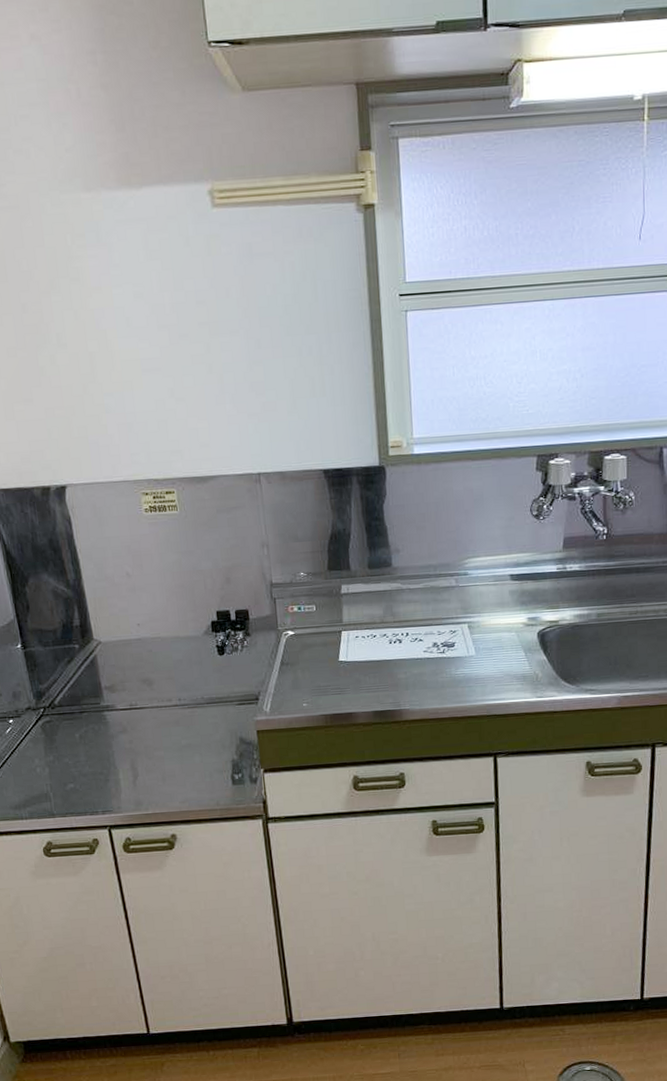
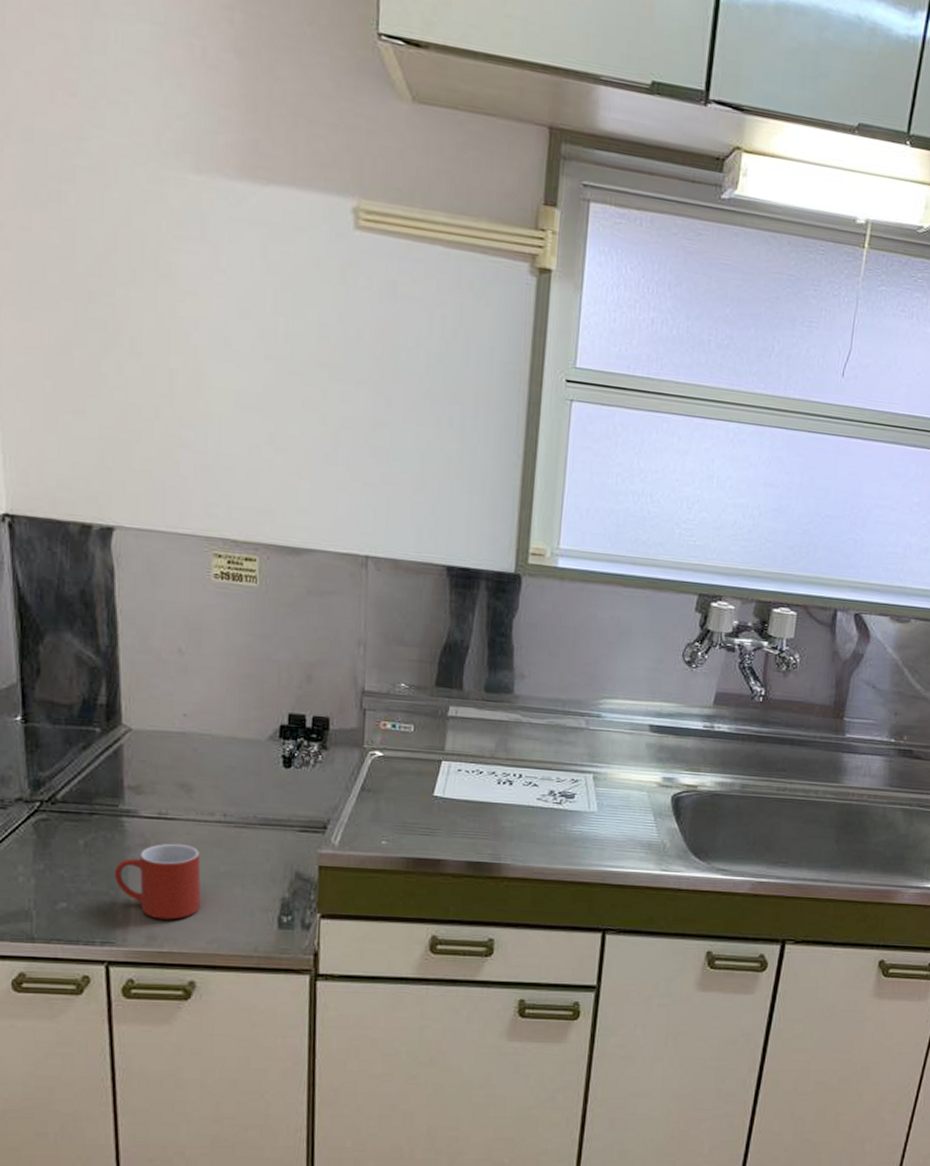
mug: none [104,727,172,788] -> present [114,843,201,920]

